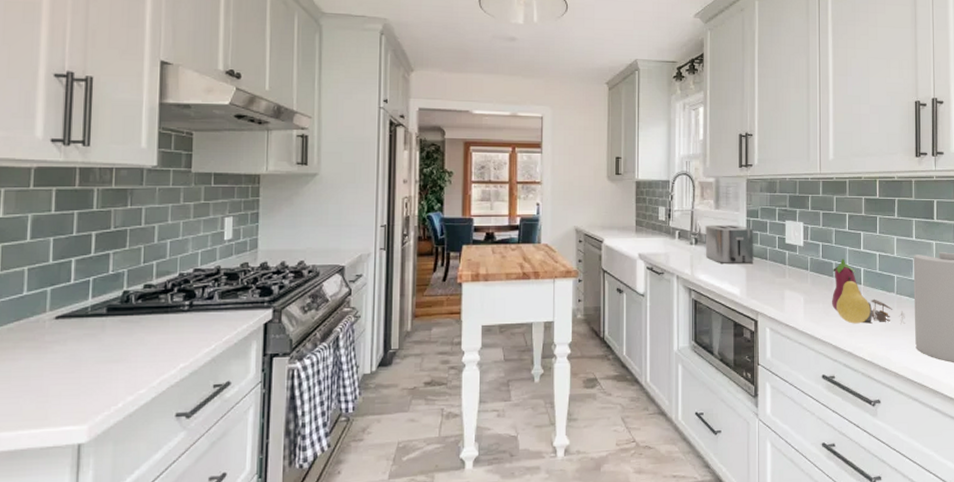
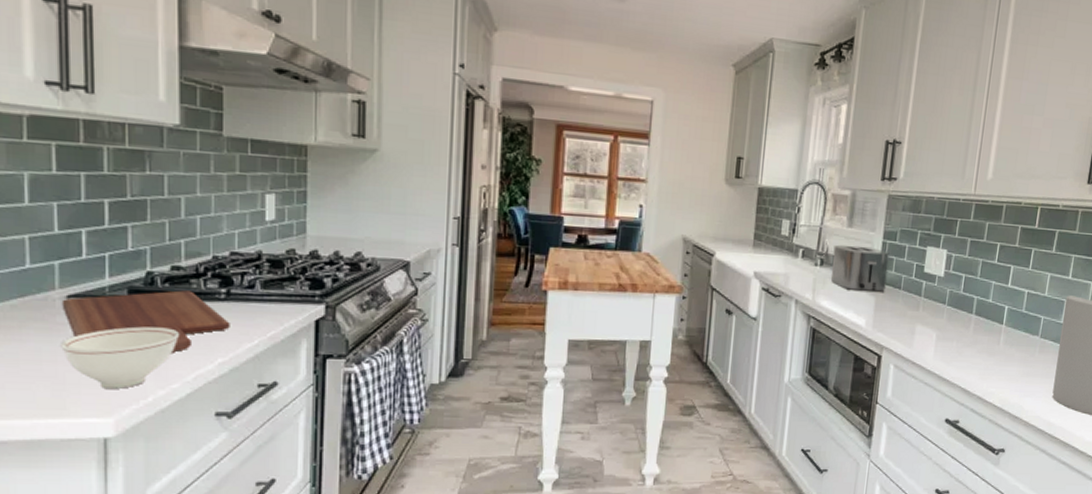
bowl: none [47,339,149,398] -> present [61,326,180,389]
cutting board: none [50,305,192,360] -> present [61,290,230,352]
fruit: present [831,259,905,325] -> none [966,294,1047,372]

